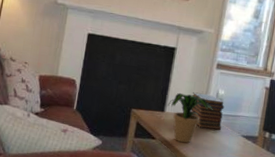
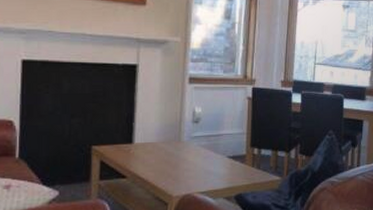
potted plant: present [167,92,215,143] -> none [135,117,193,177]
book stack: present [190,92,225,130] -> none [165,114,204,156]

